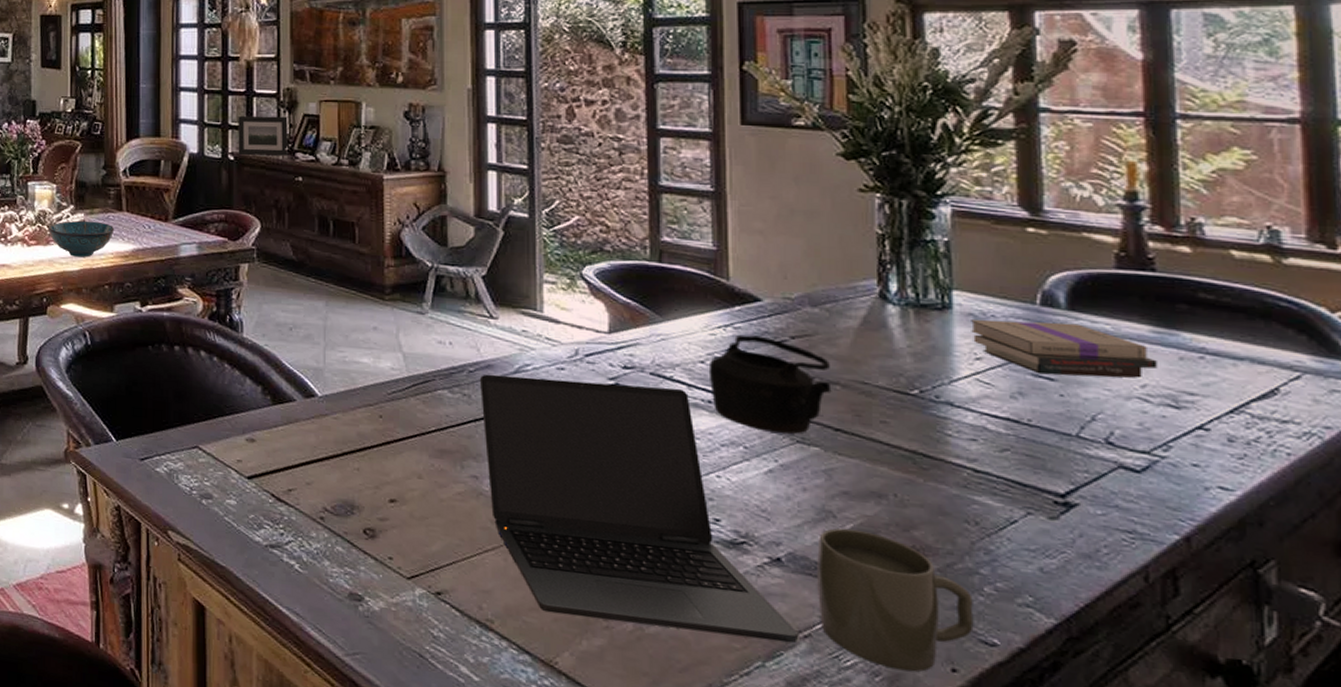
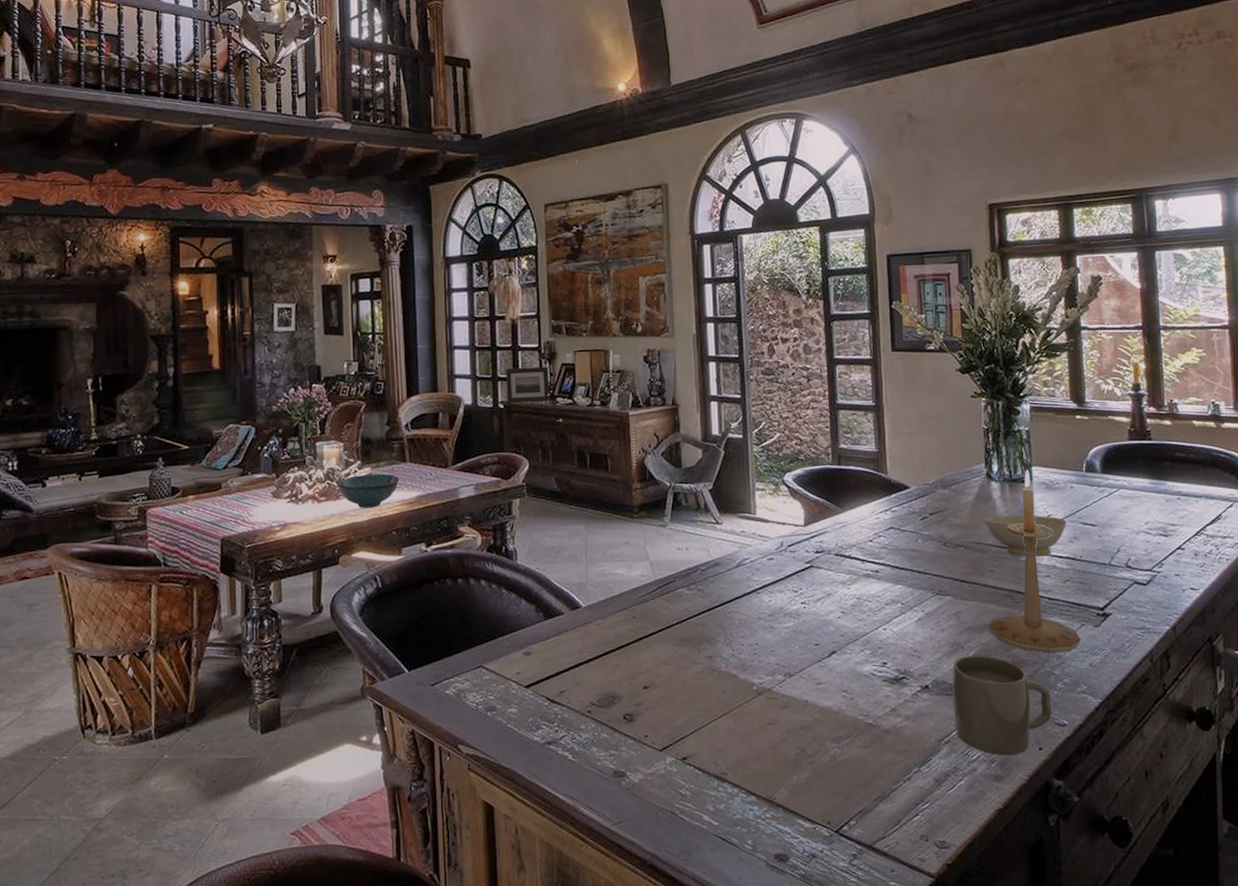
laptop: present [479,374,799,643] -> none [710,564,942,759]
teapot: present [708,334,832,434] -> none [875,515,958,589]
bowl: none [873,350,1007,413] -> present [984,515,1067,557]
candlestick: none [875,293,1026,547] -> present [988,470,1081,653]
books: present [971,319,1158,379] -> none [1044,483,1154,522]

